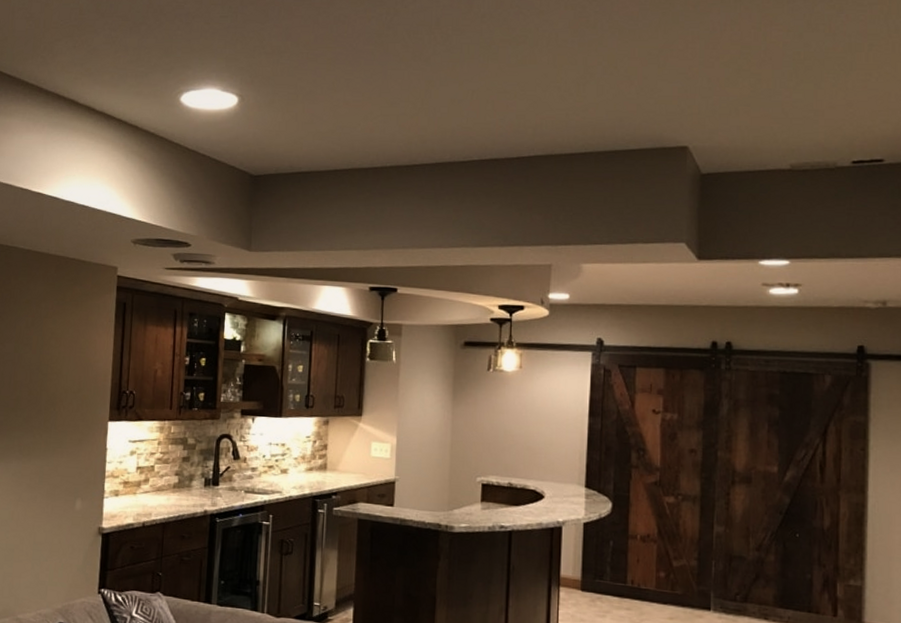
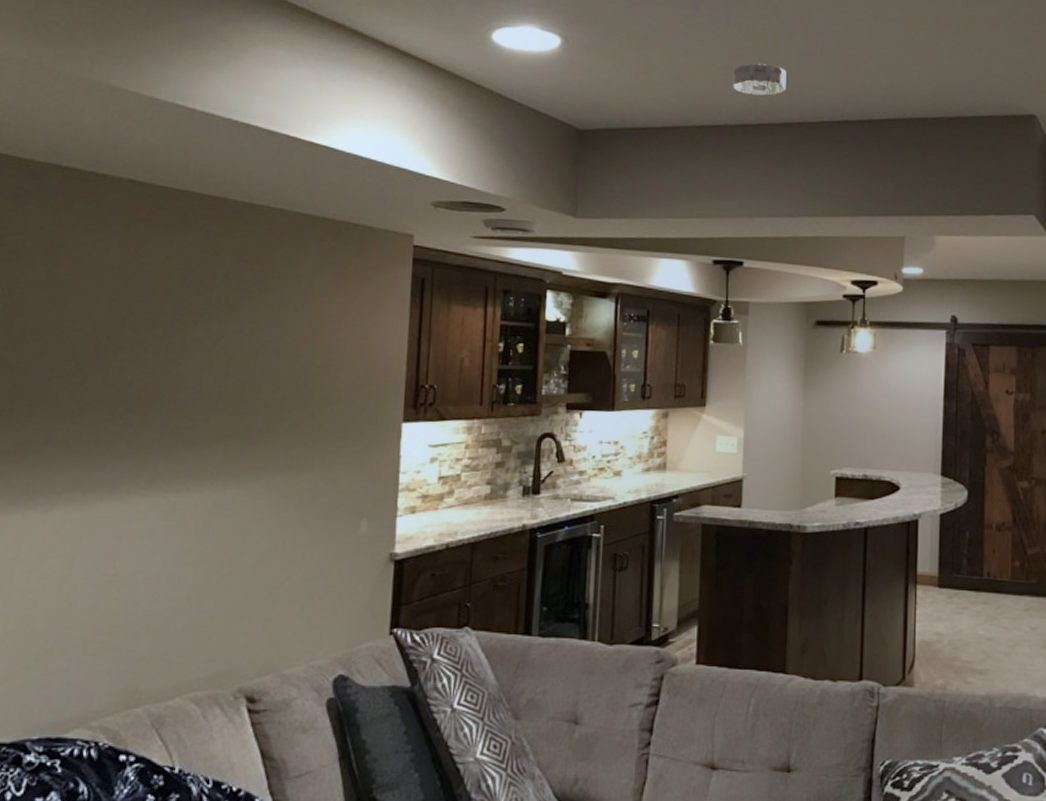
smoke detector: none [389,109,439,139] -> present [733,62,787,96]

